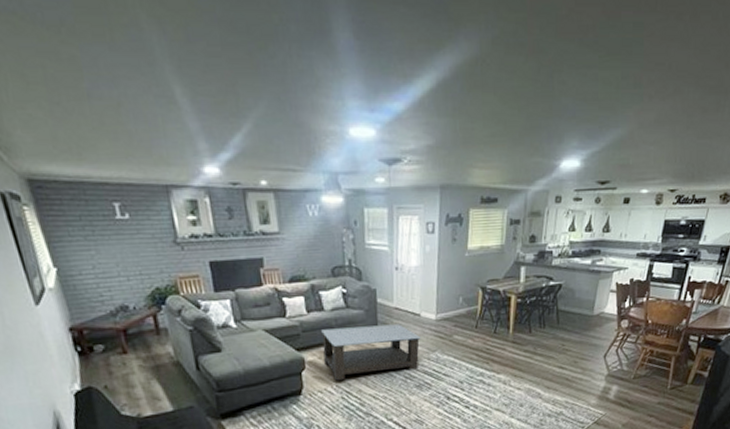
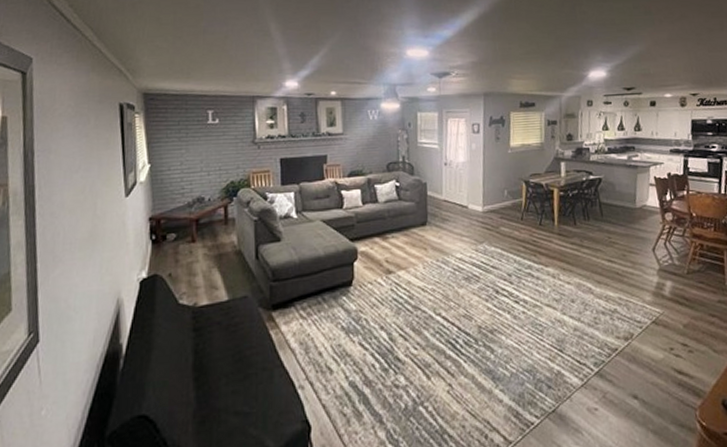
coffee table: present [321,324,421,381] -> none [375,215,469,272]

